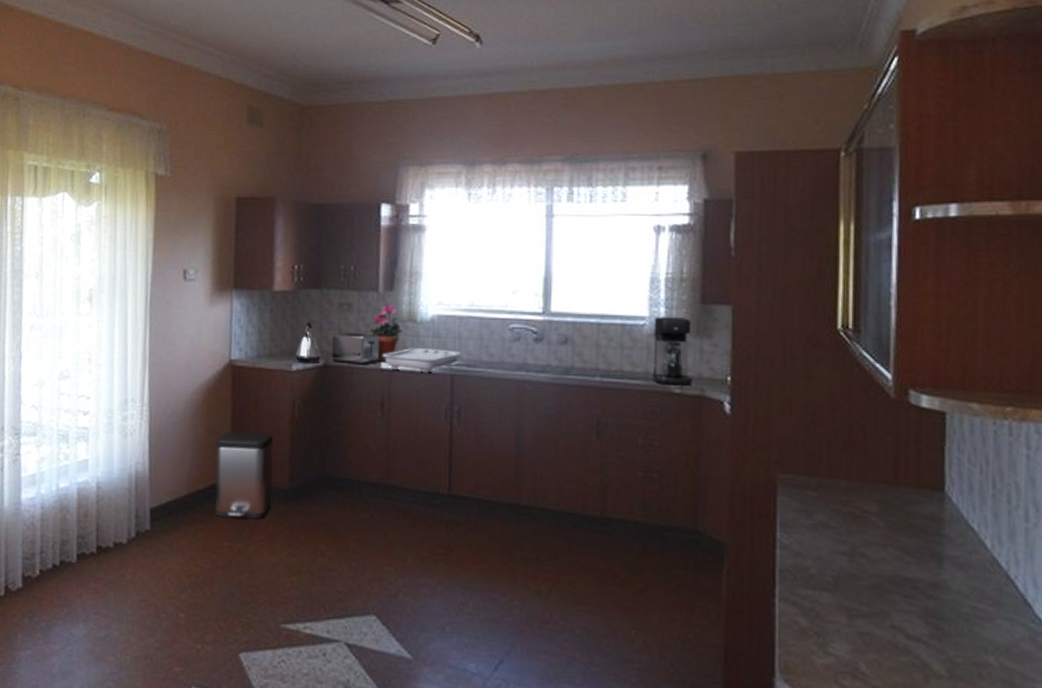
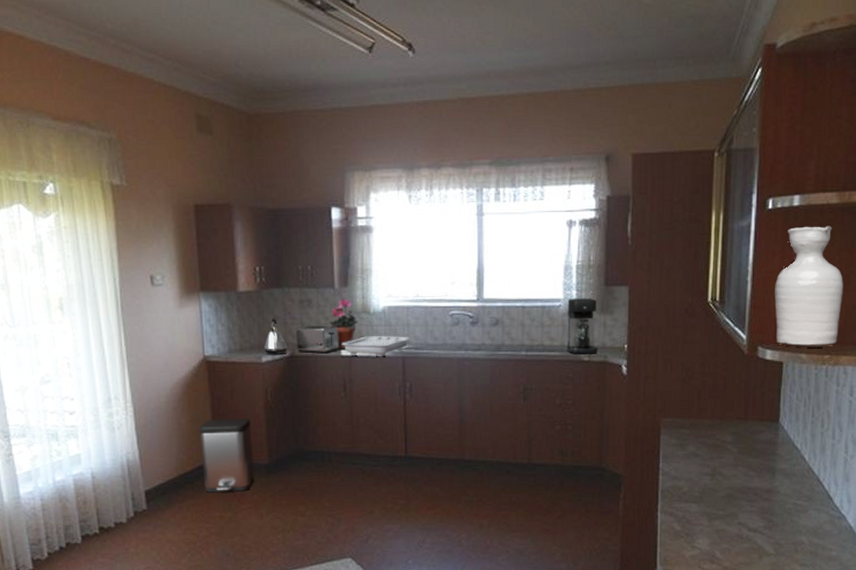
ceramic jug: none [928,241,1028,397] -> present [774,226,844,348]

